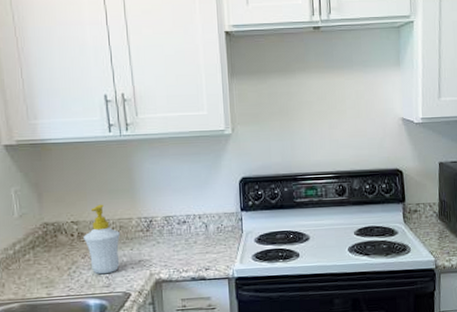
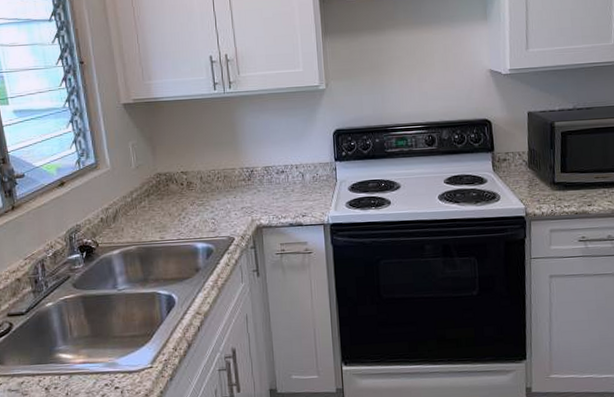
soap bottle: present [83,204,121,275] -> none [192,156,225,220]

